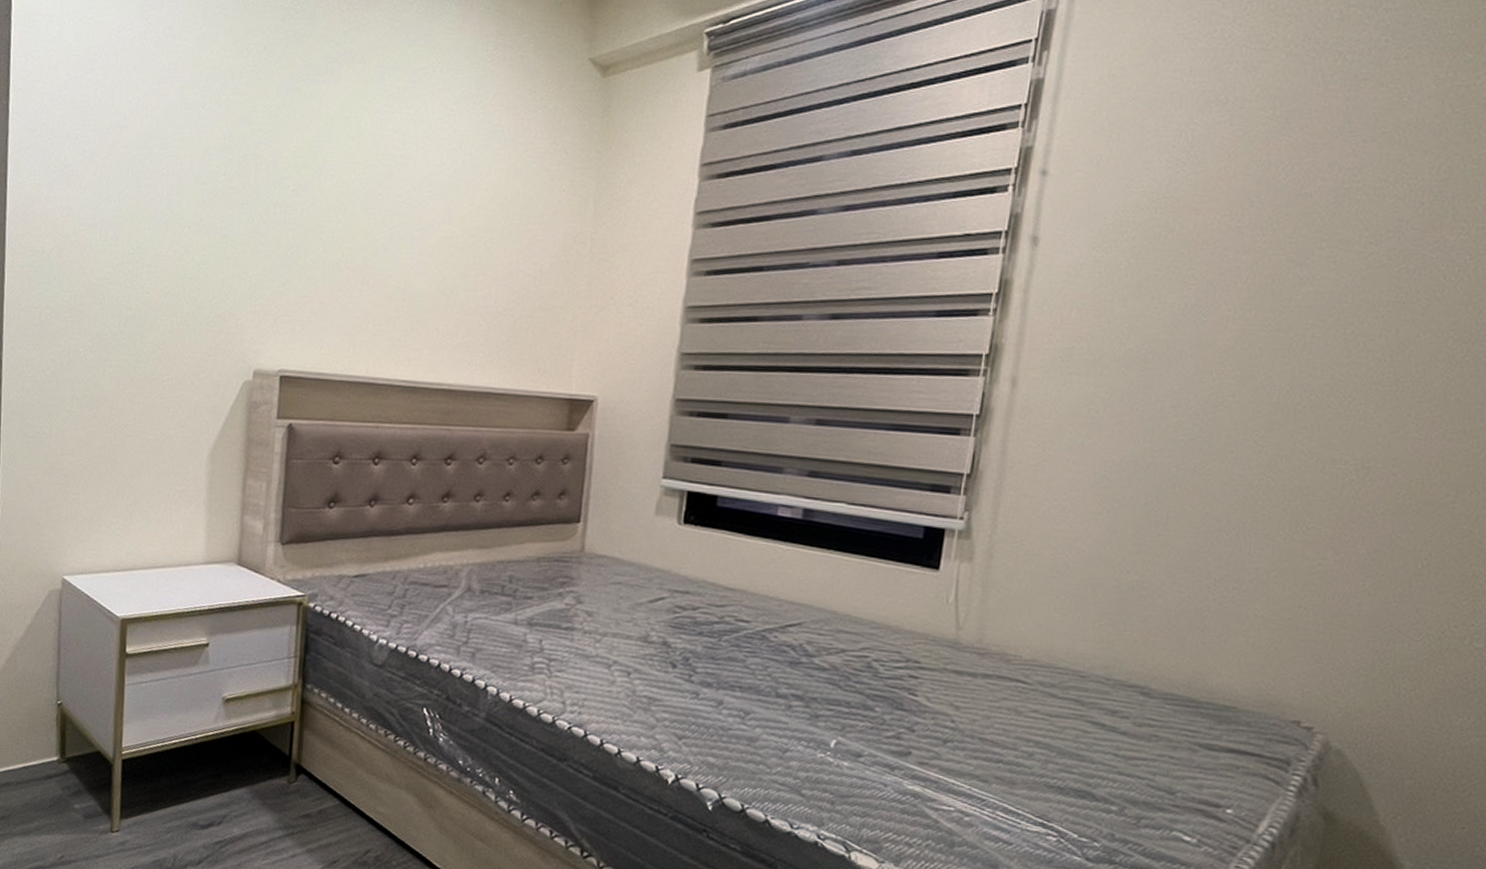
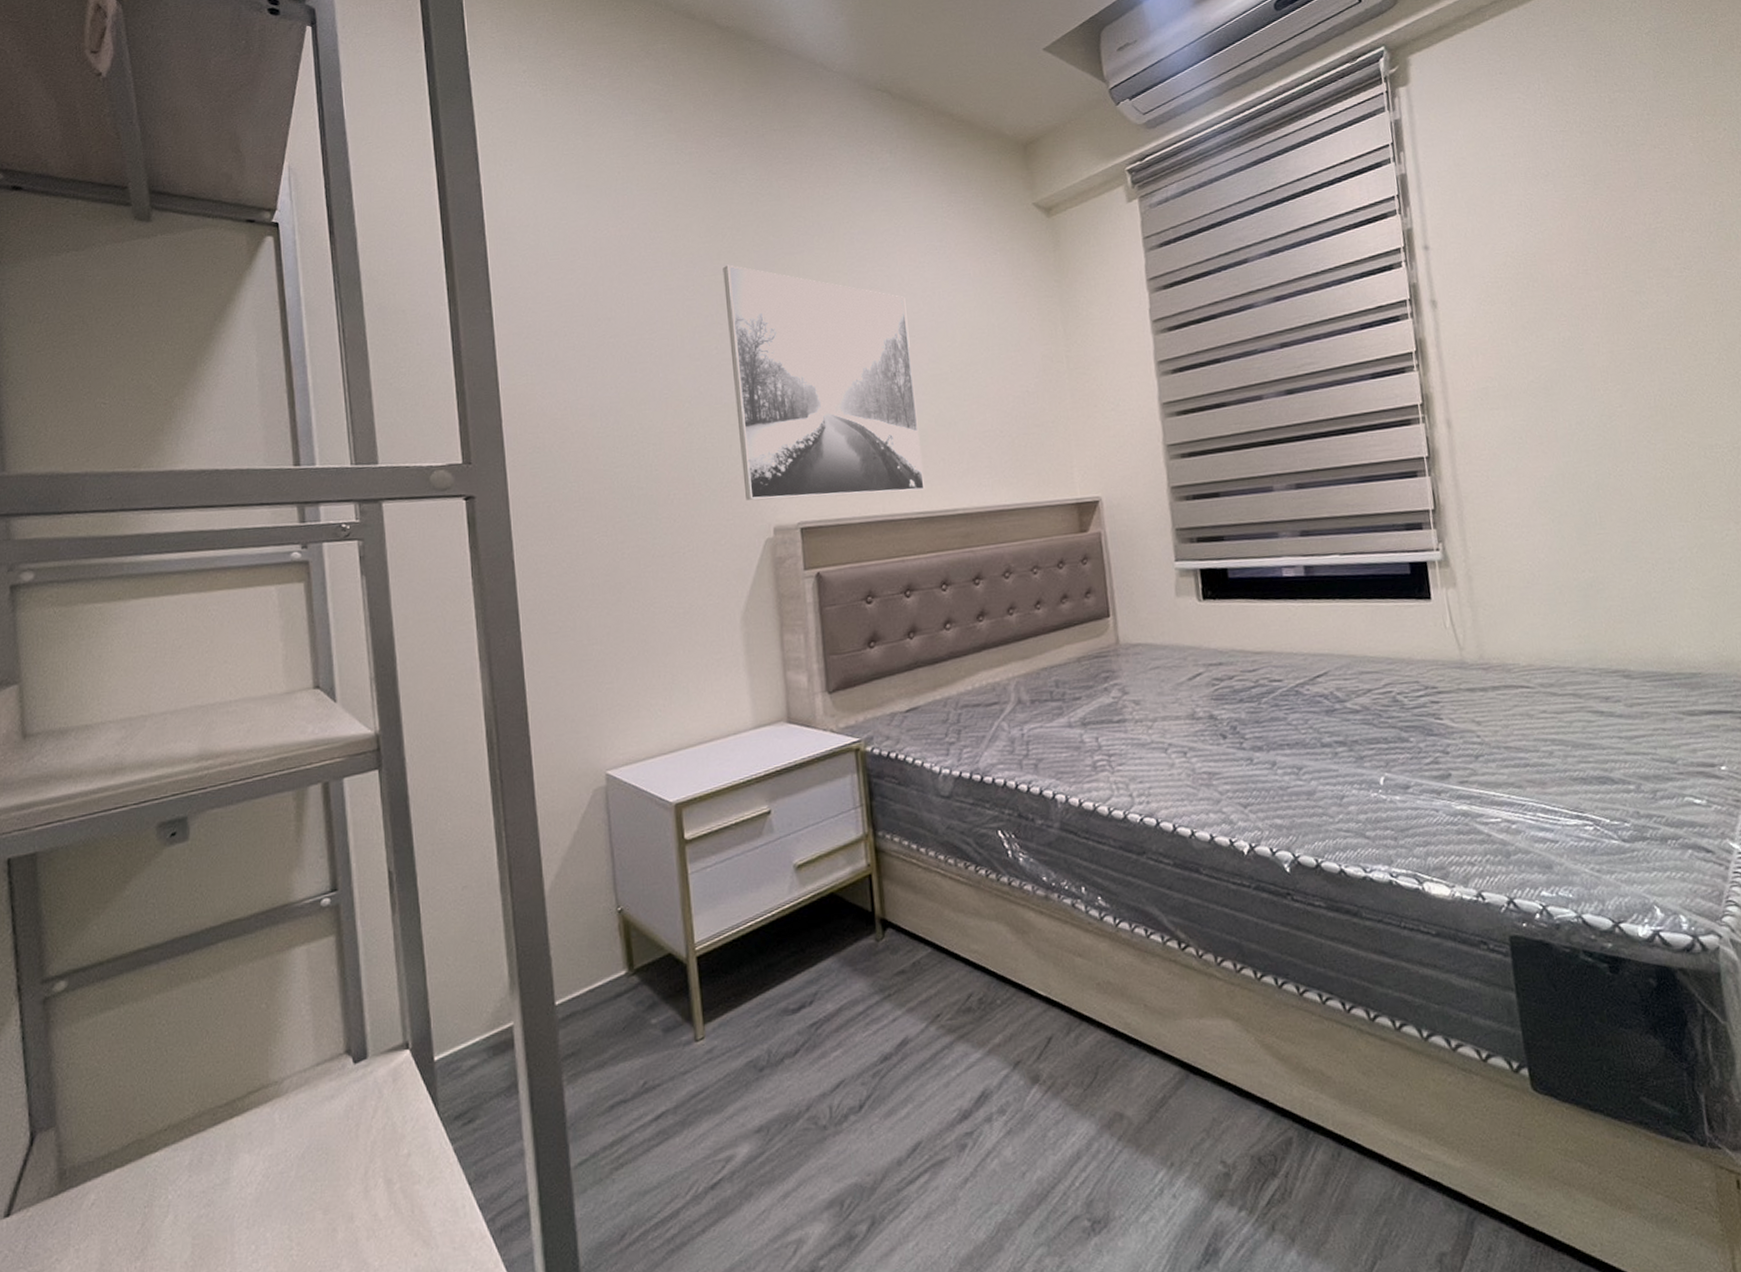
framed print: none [231,85,429,359] -> present [723,264,925,501]

